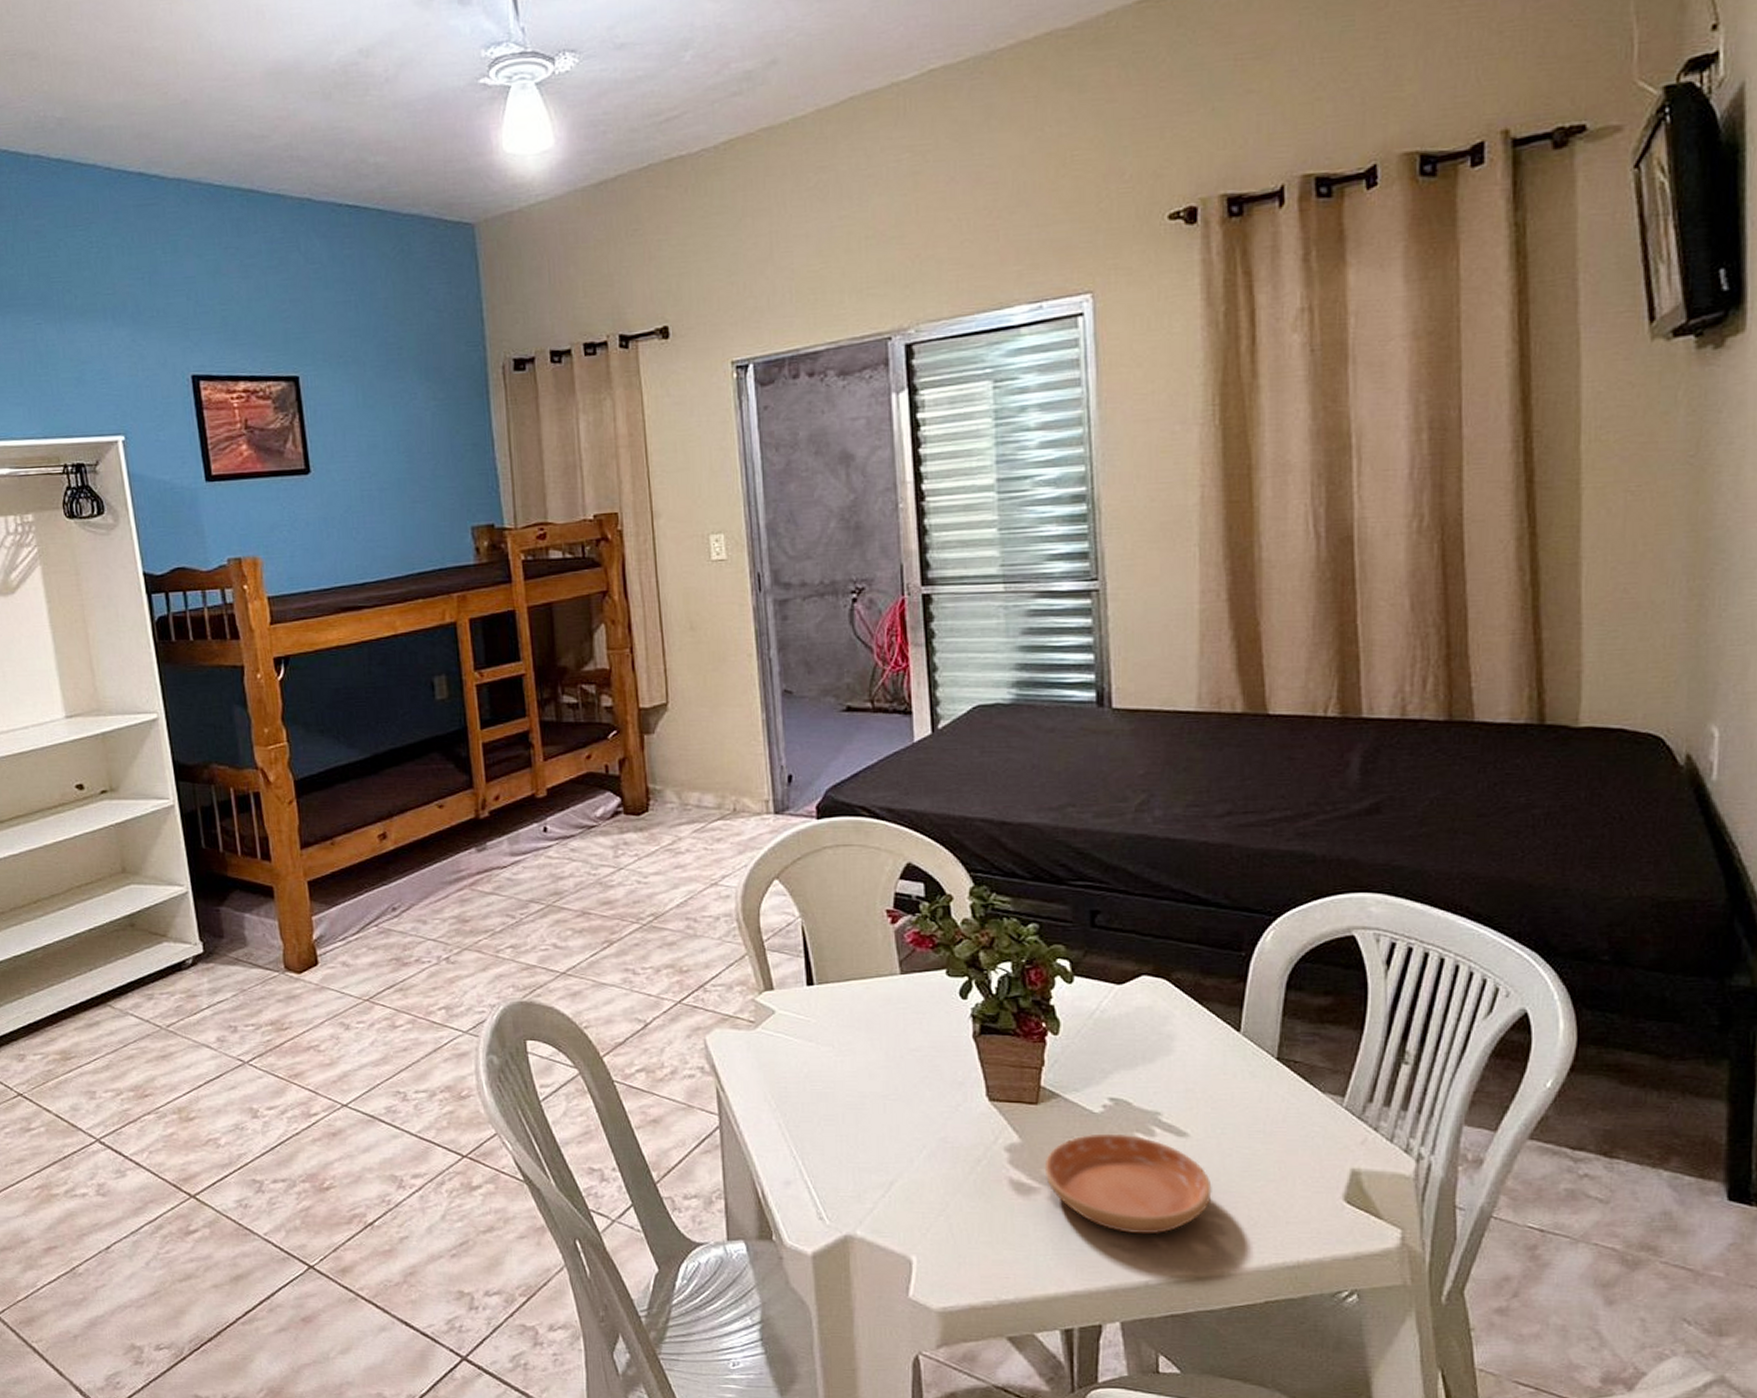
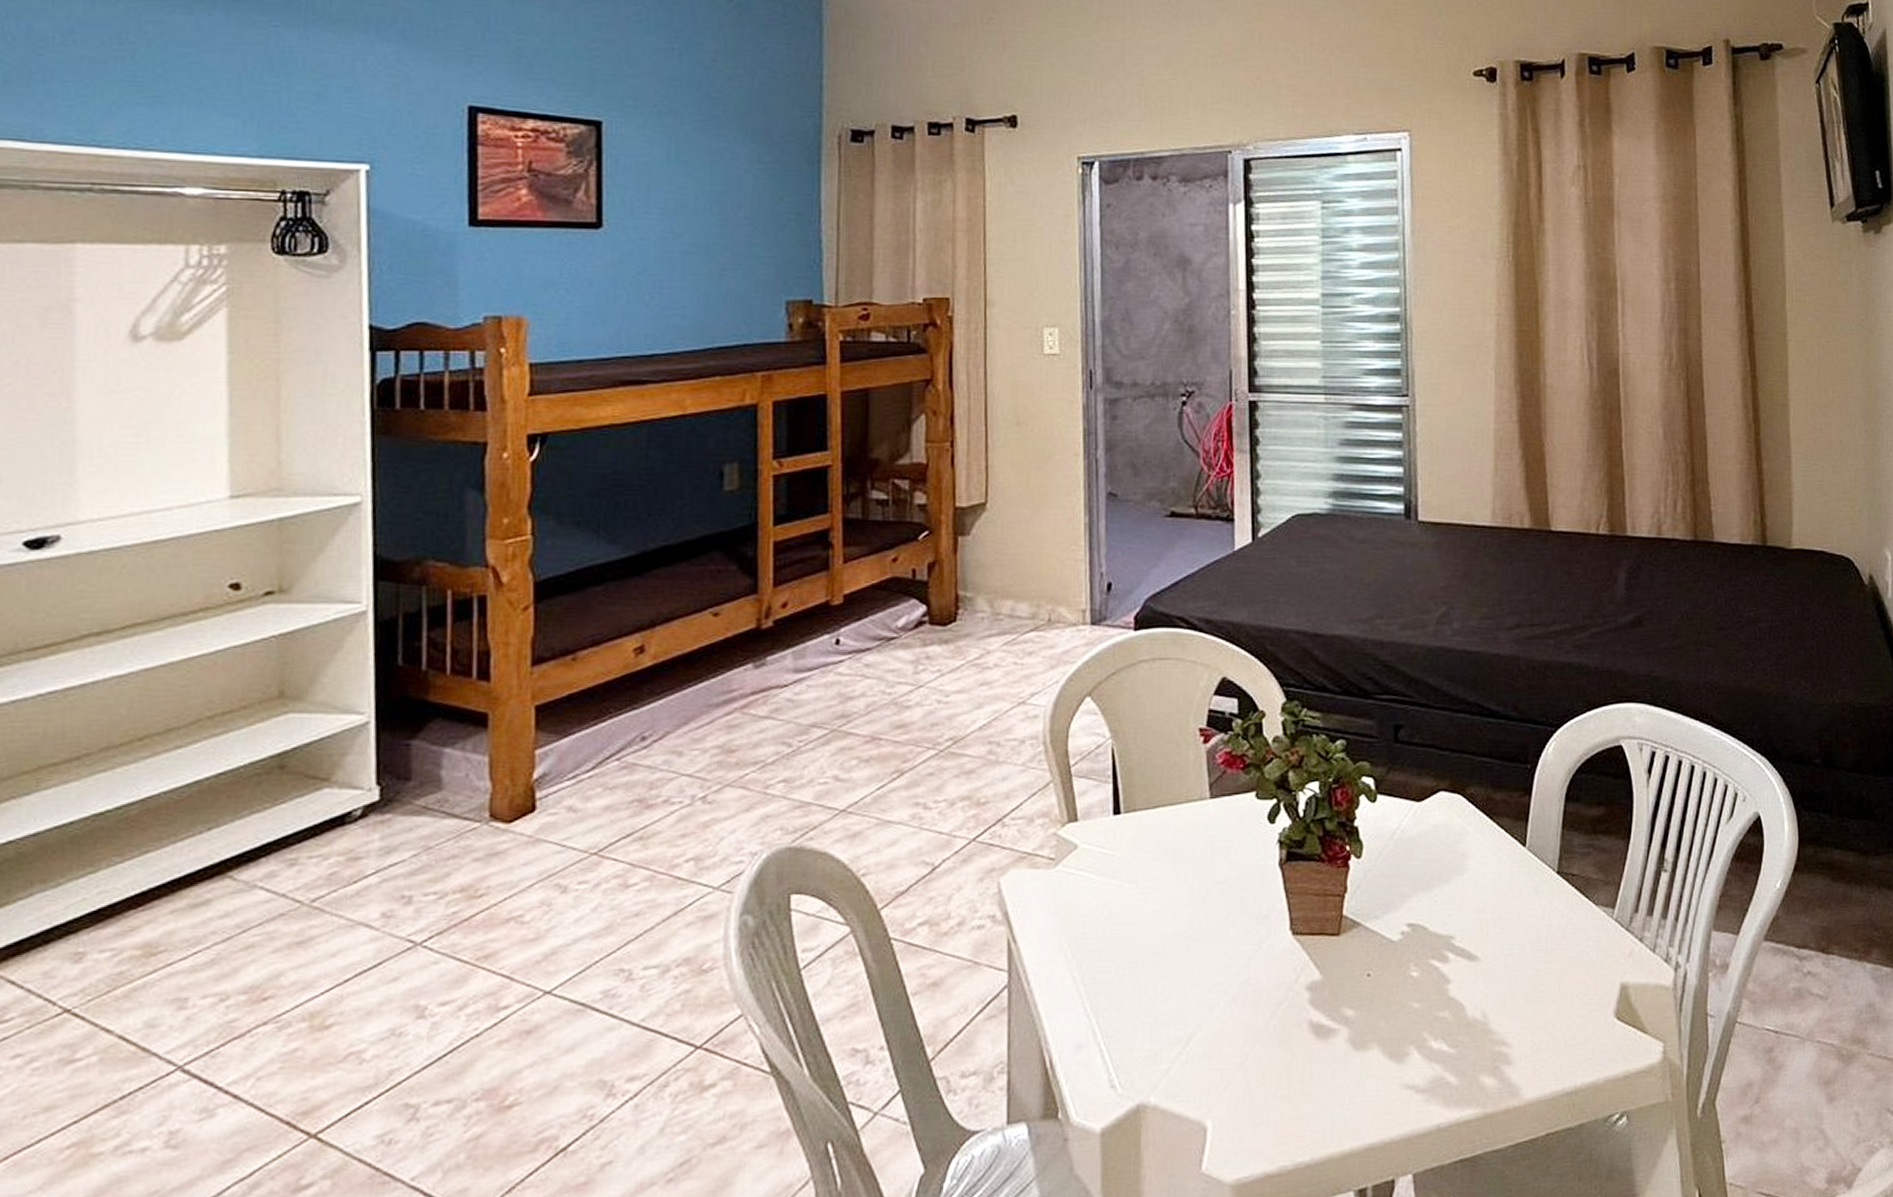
saucer: present [1044,1133,1212,1235] -> none [1344,962,1500,1072]

